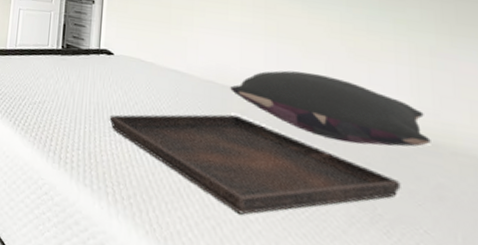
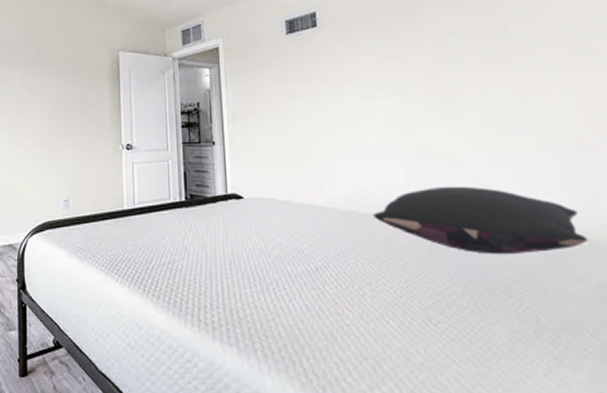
serving tray: present [109,114,401,215] -> none [247,243,563,349]

